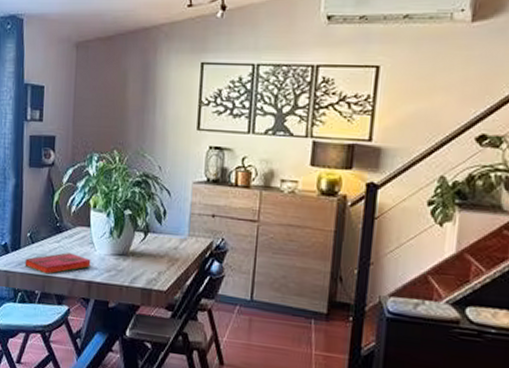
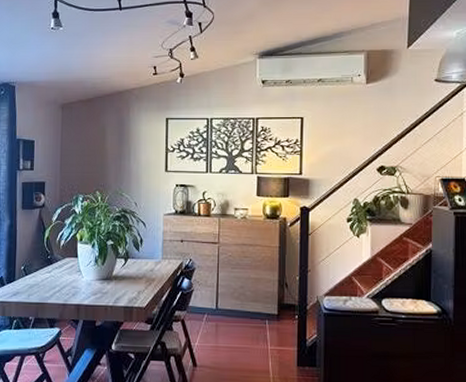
hardback book: present [25,252,91,275] -> none [19,281,79,301]

